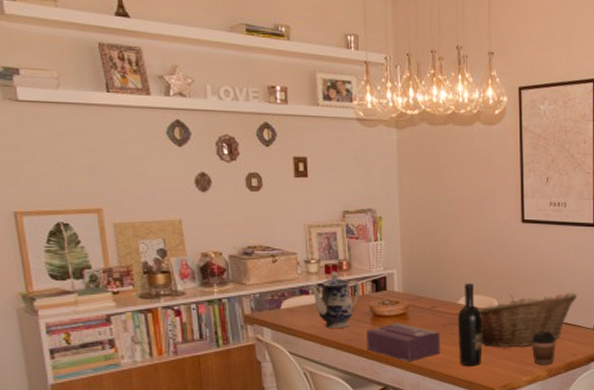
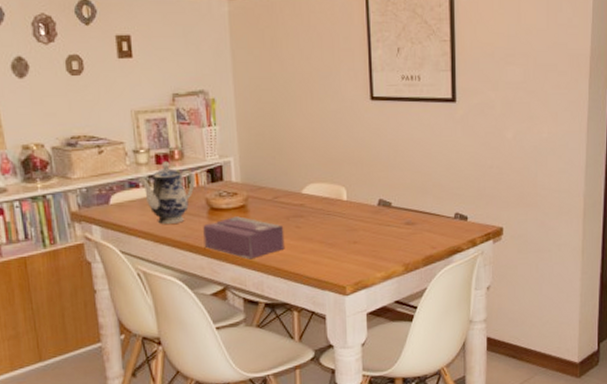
wine bottle: present [457,282,483,367] -> none [302,169,330,263]
fruit basket: present [479,293,578,348] -> none [325,178,436,242]
coffee cup: present [531,331,556,366] -> none [384,221,413,260]

